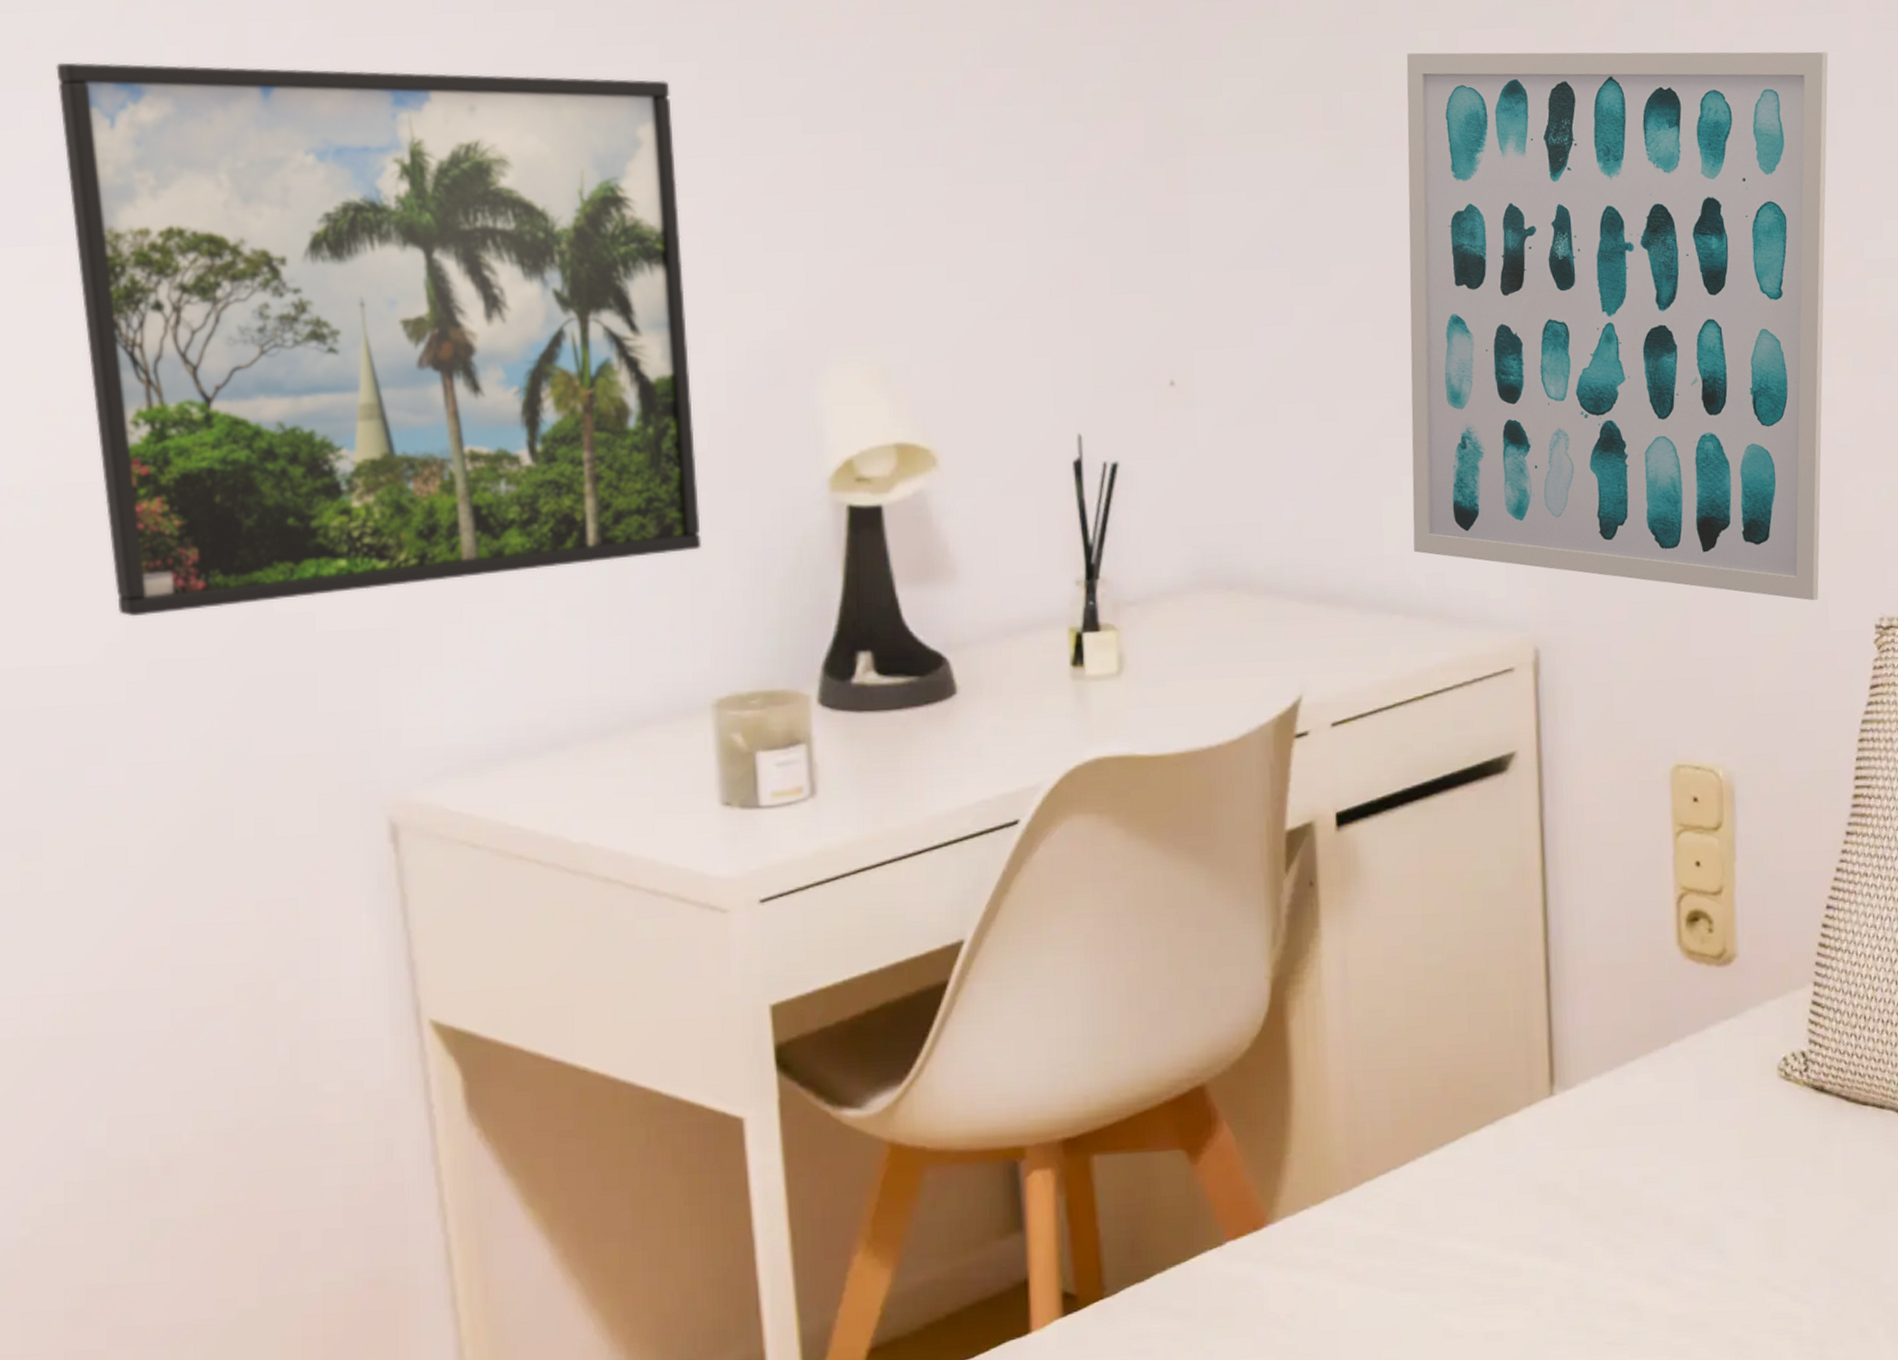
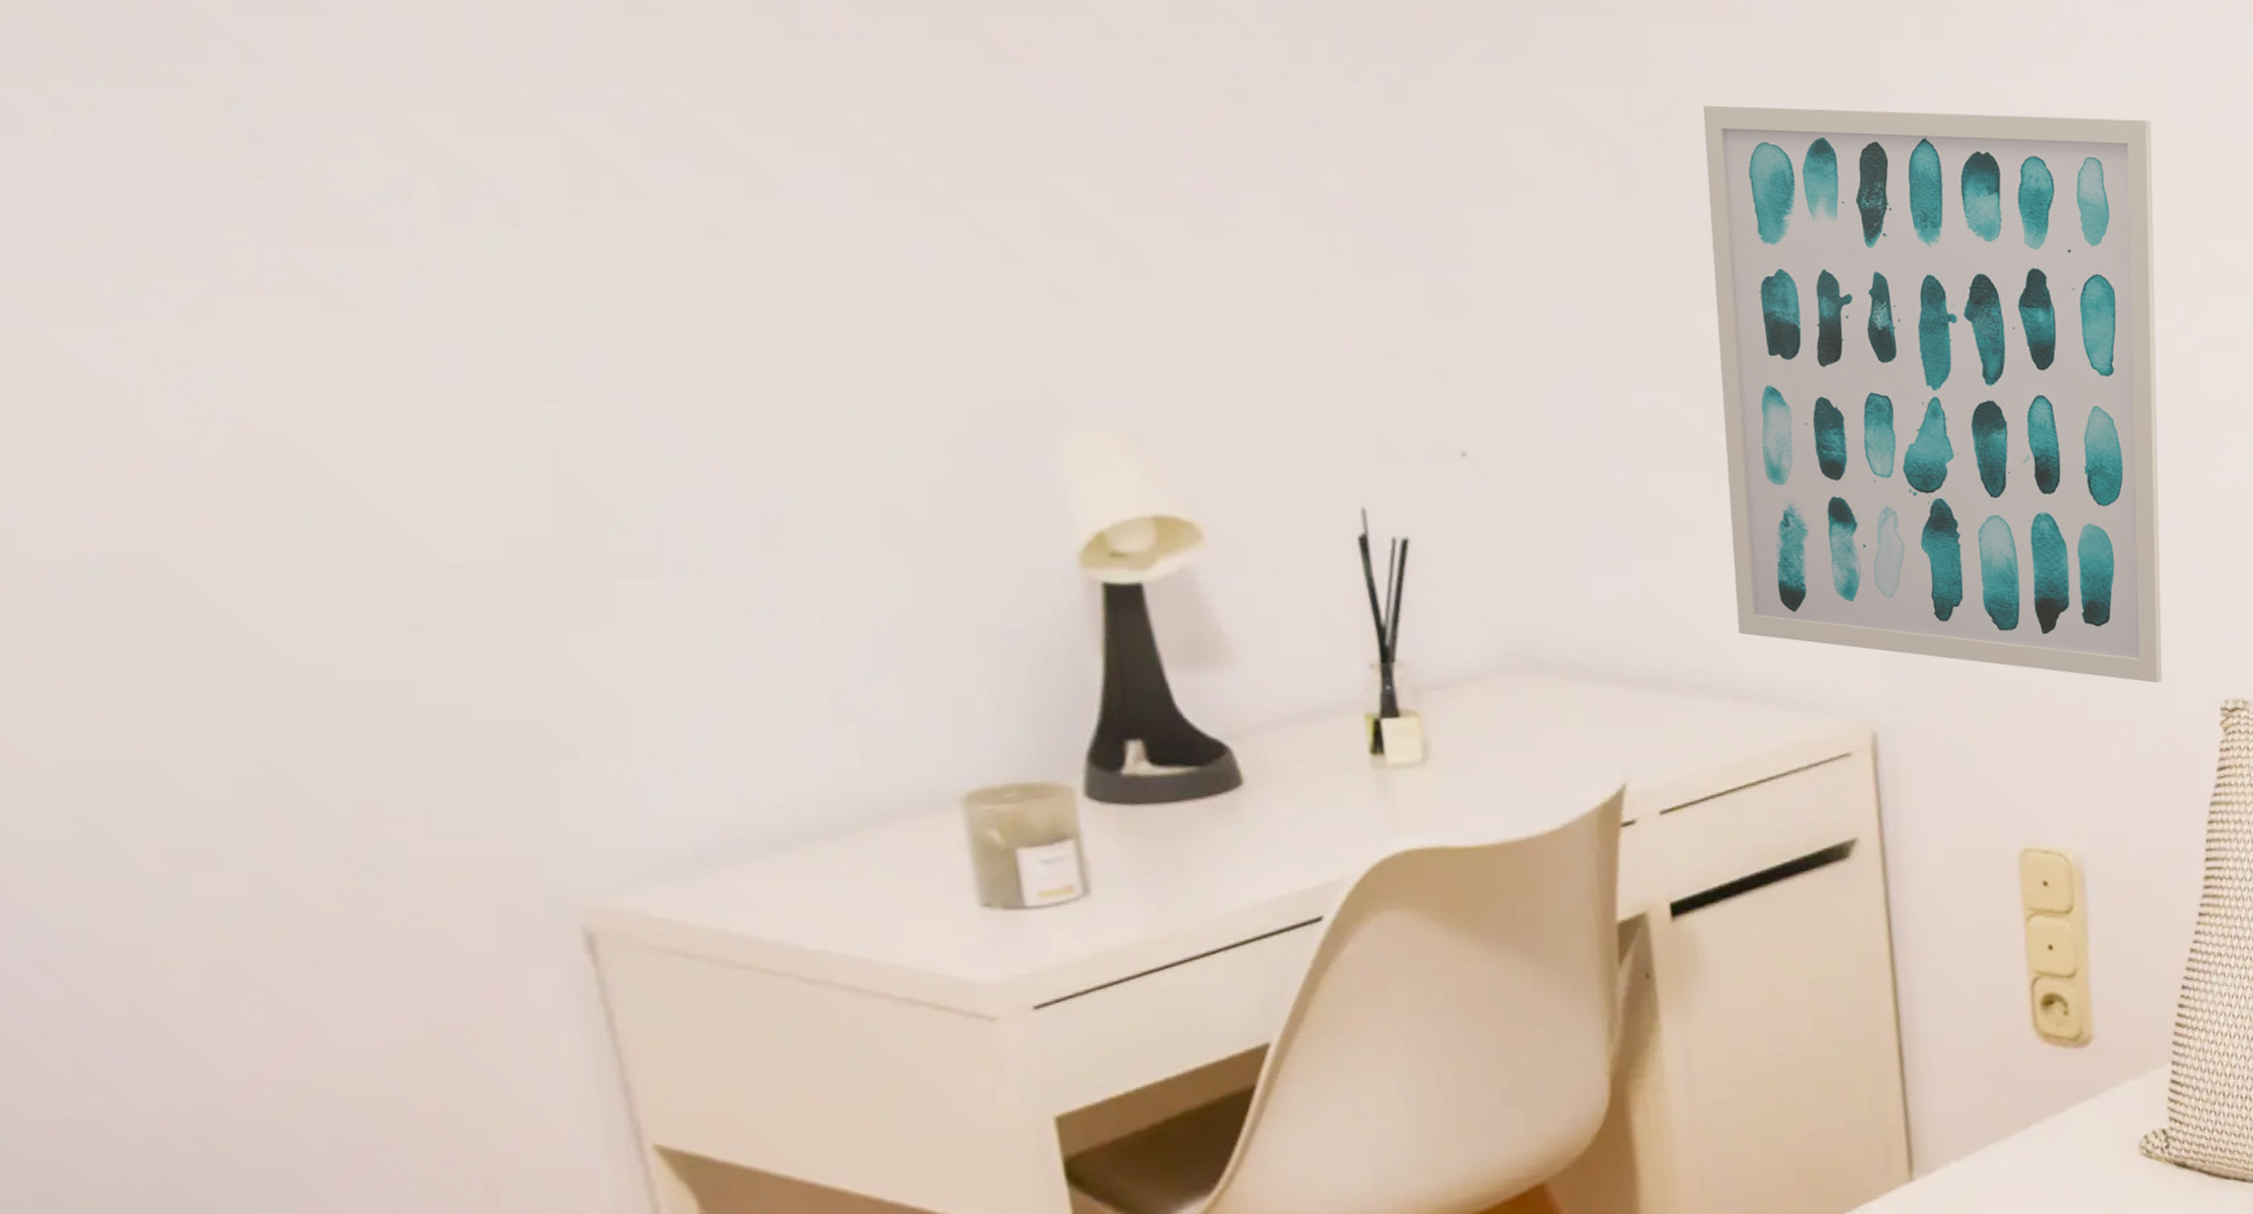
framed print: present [56,62,702,617] -> none [63,59,934,706]

